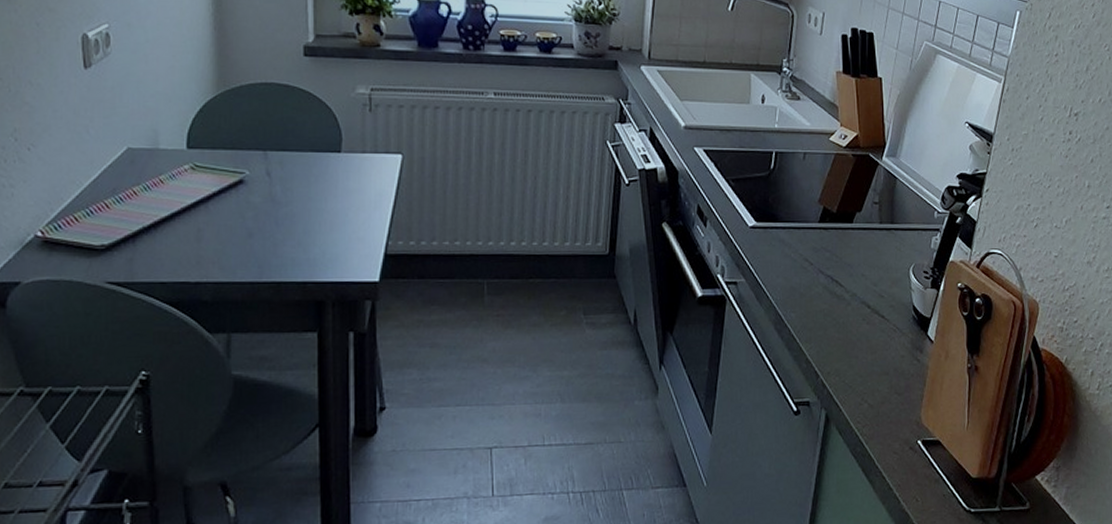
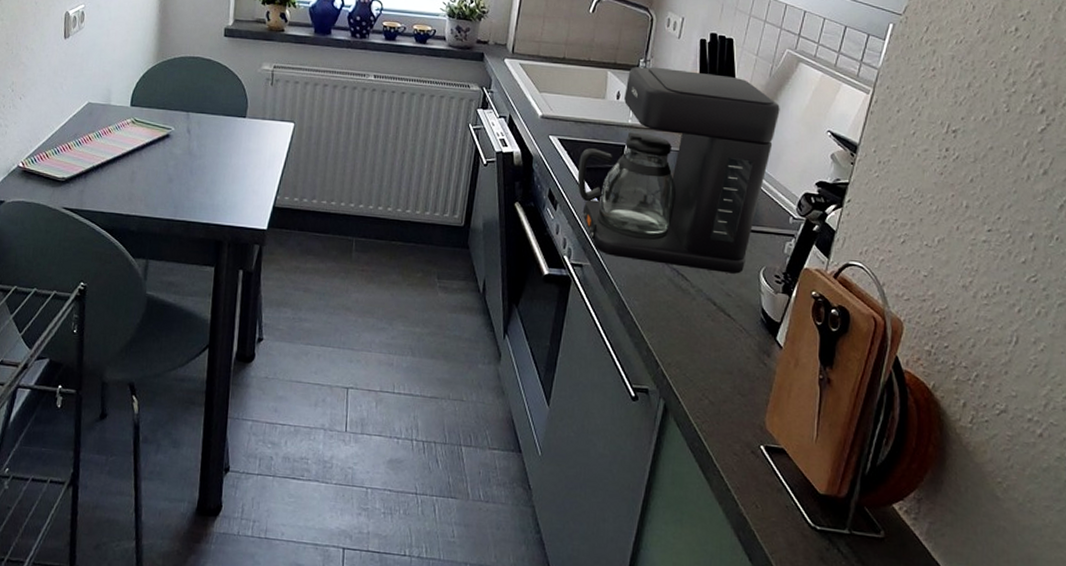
coffee maker: none [726,66,921,274] -> present [577,67,780,274]

